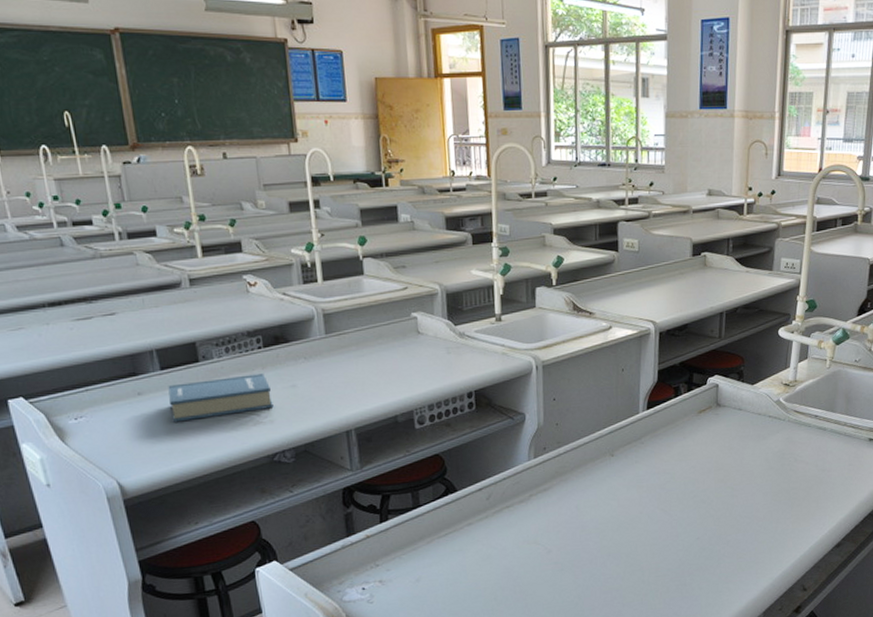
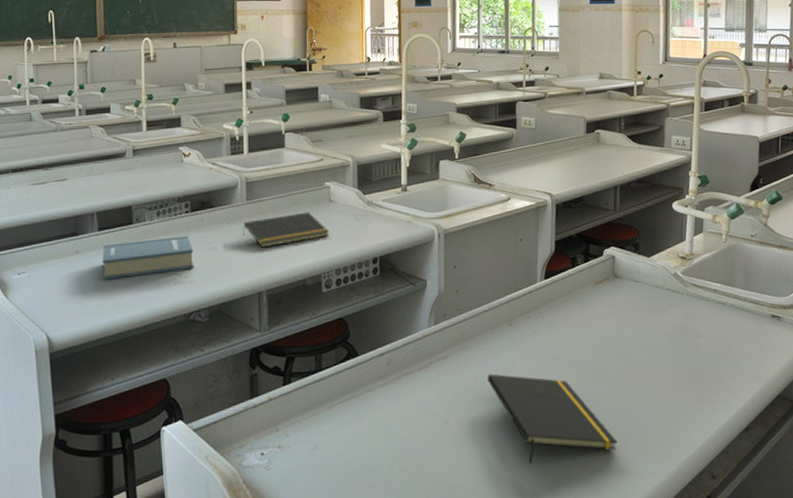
notepad: none [324,345,420,385] -> present [242,212,330,248]
notepad: none [589,503,715,586] -> present [487,374,617,464]

